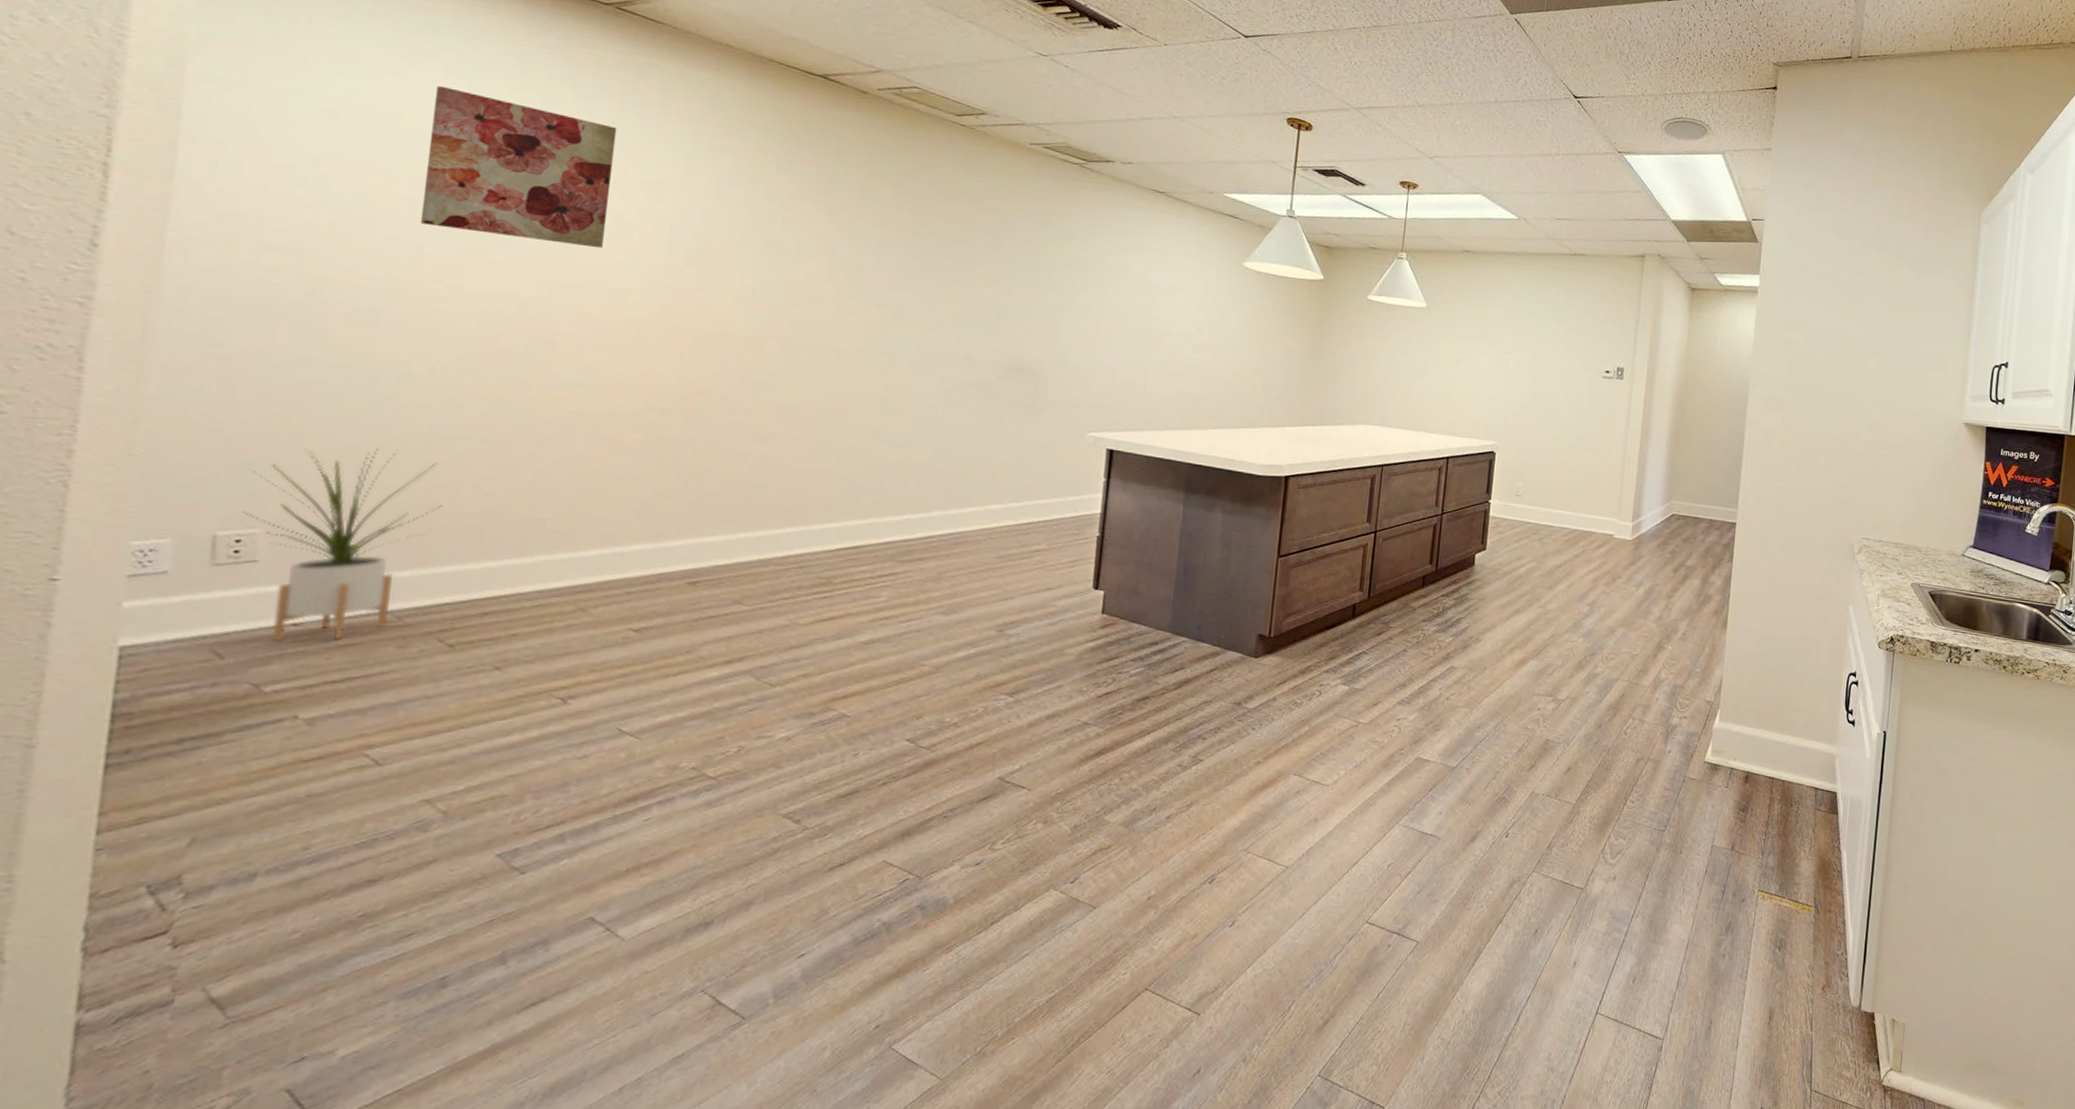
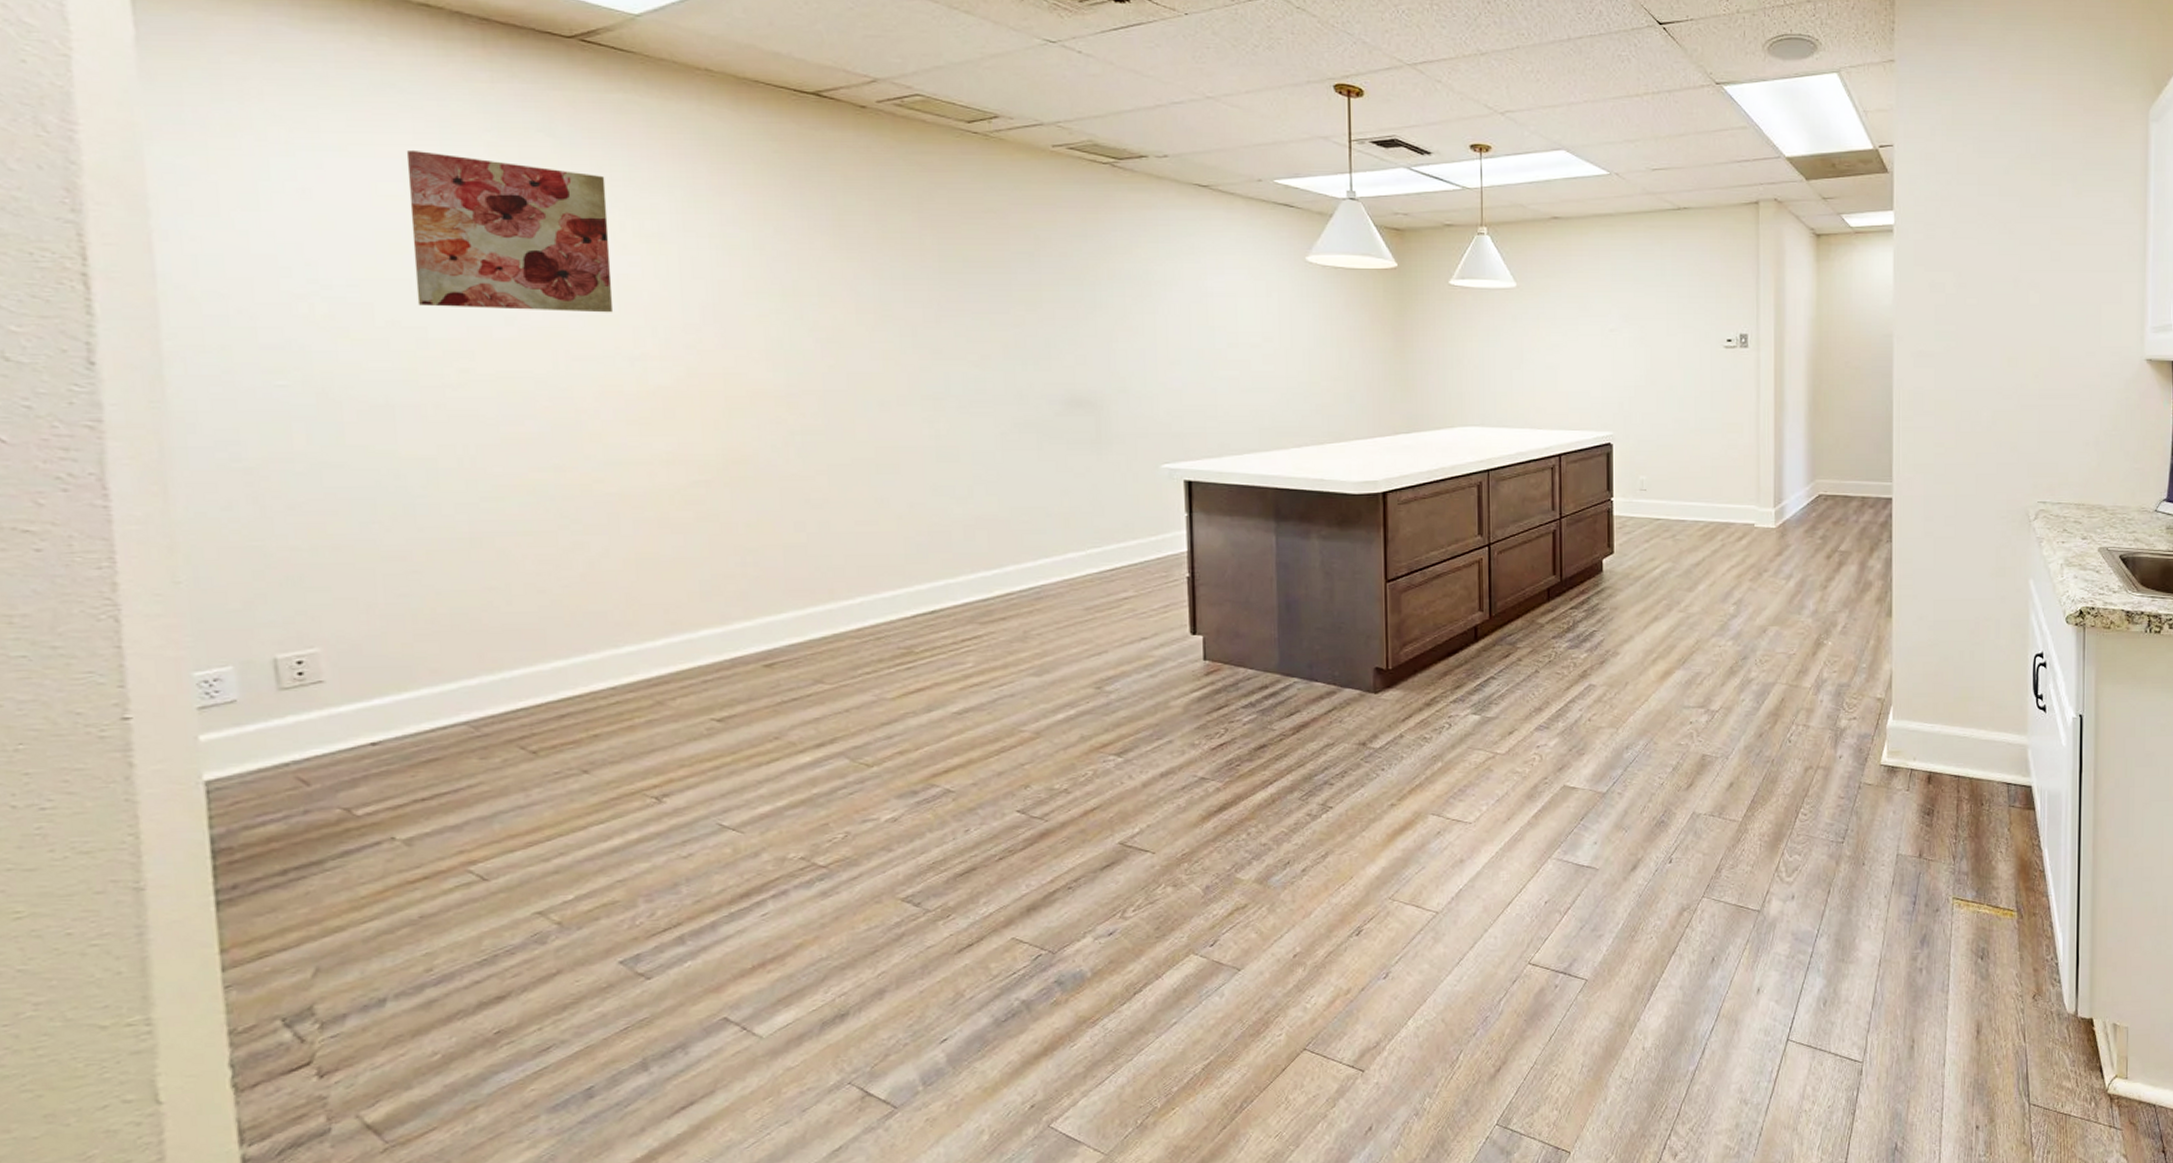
house plant: present [242,446,443,642] -> none [298,550,498,763]

